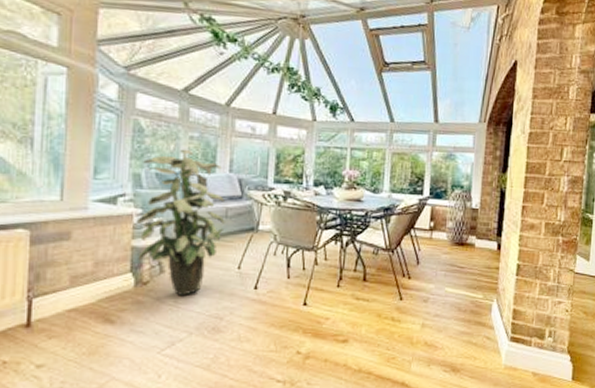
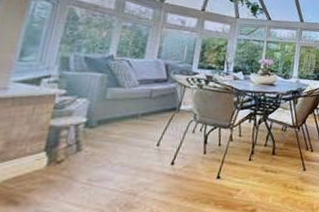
indoor plant: present [137,149,225,295] -> none [54,36,150,173]

